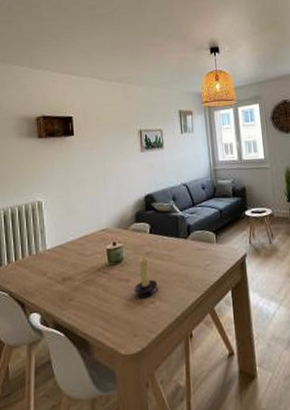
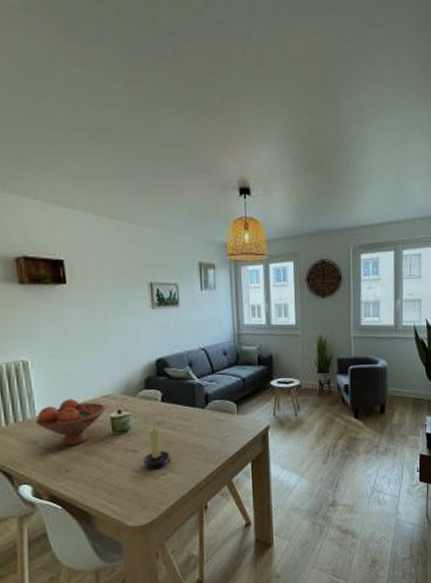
fruit bowl: none [46,233,103,277] -> present [36,398,106,446]

